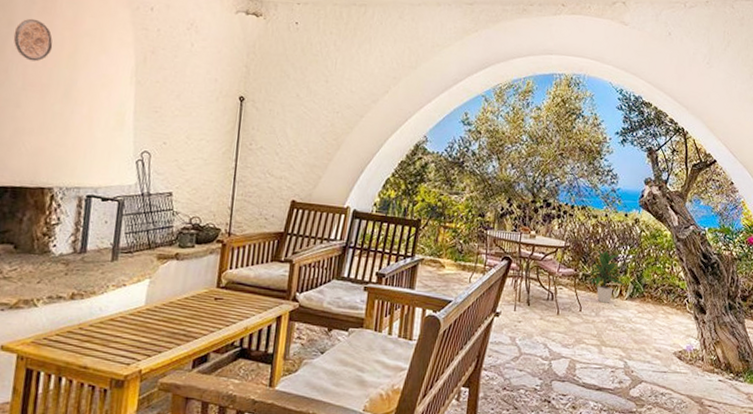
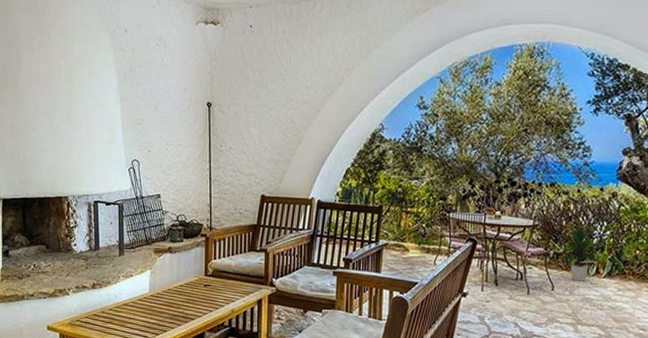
decorative medallion: present [13,18,53,62] -> none [23,52,53,90]

